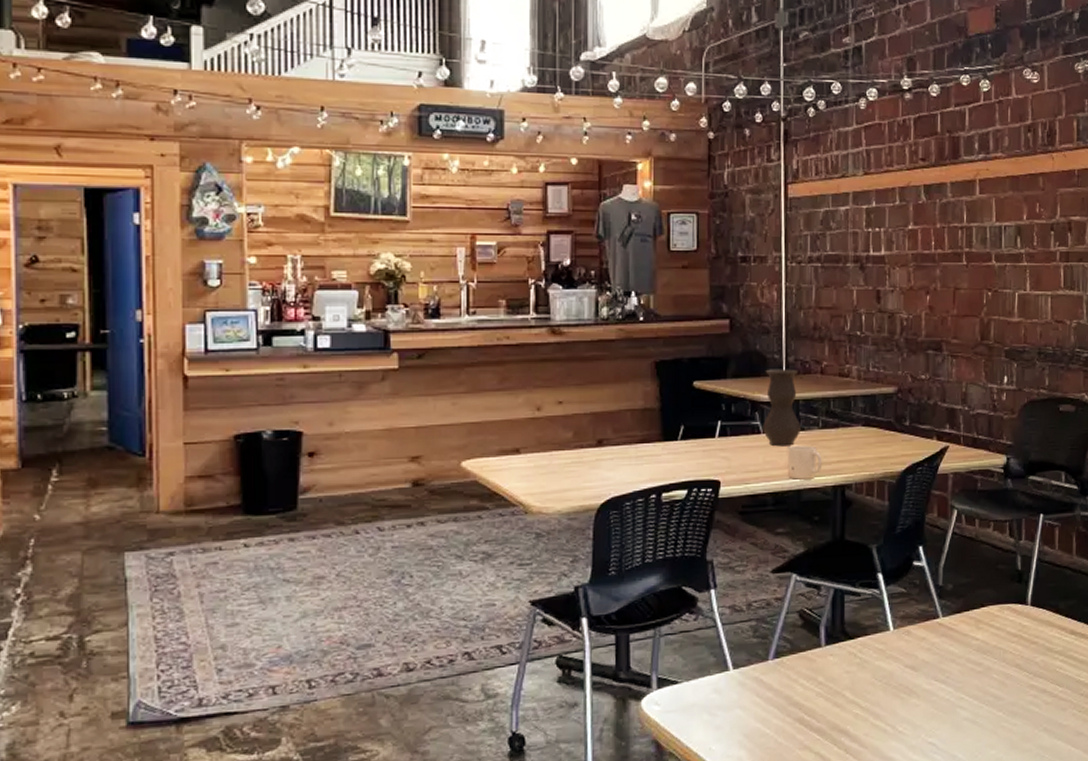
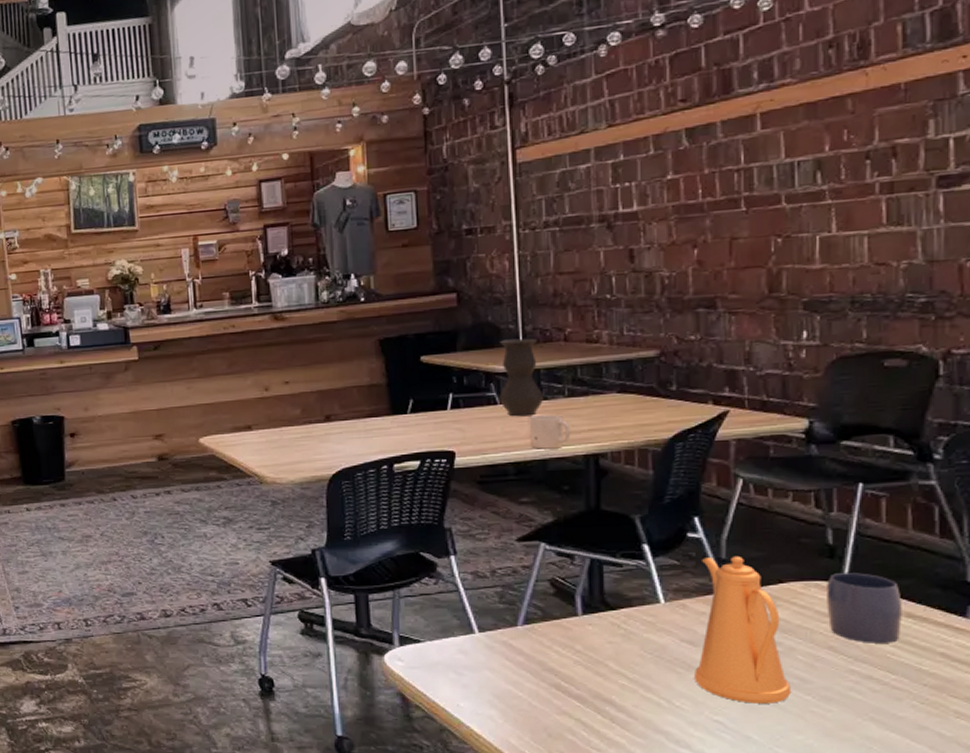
coffee pot: none [915,582,988,724] -> present [695,555,792,704]
mug: none [1015,595,1068,660] -> present [827,573,902,643]

